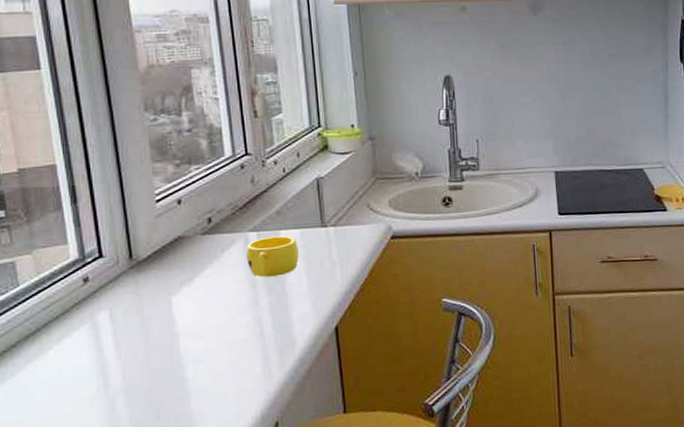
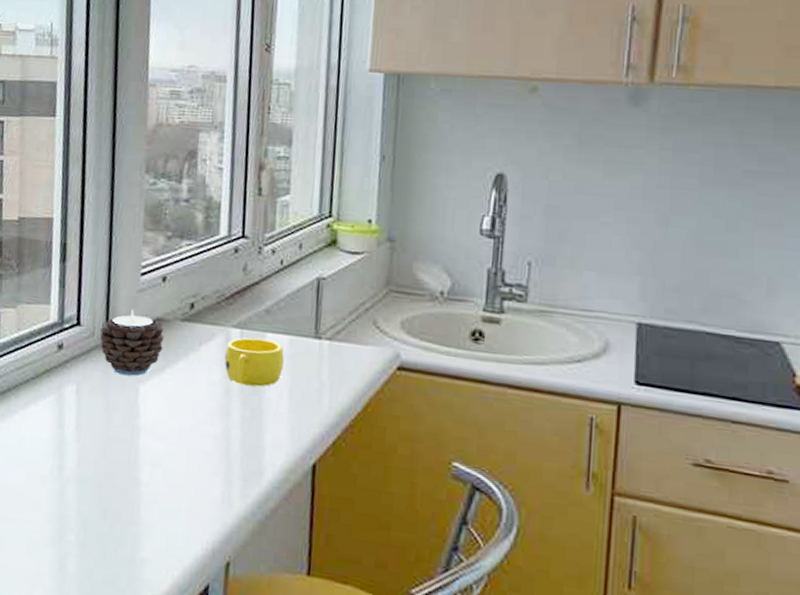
candle: none [124,233,188,292] -> present [100,309,164,377]

